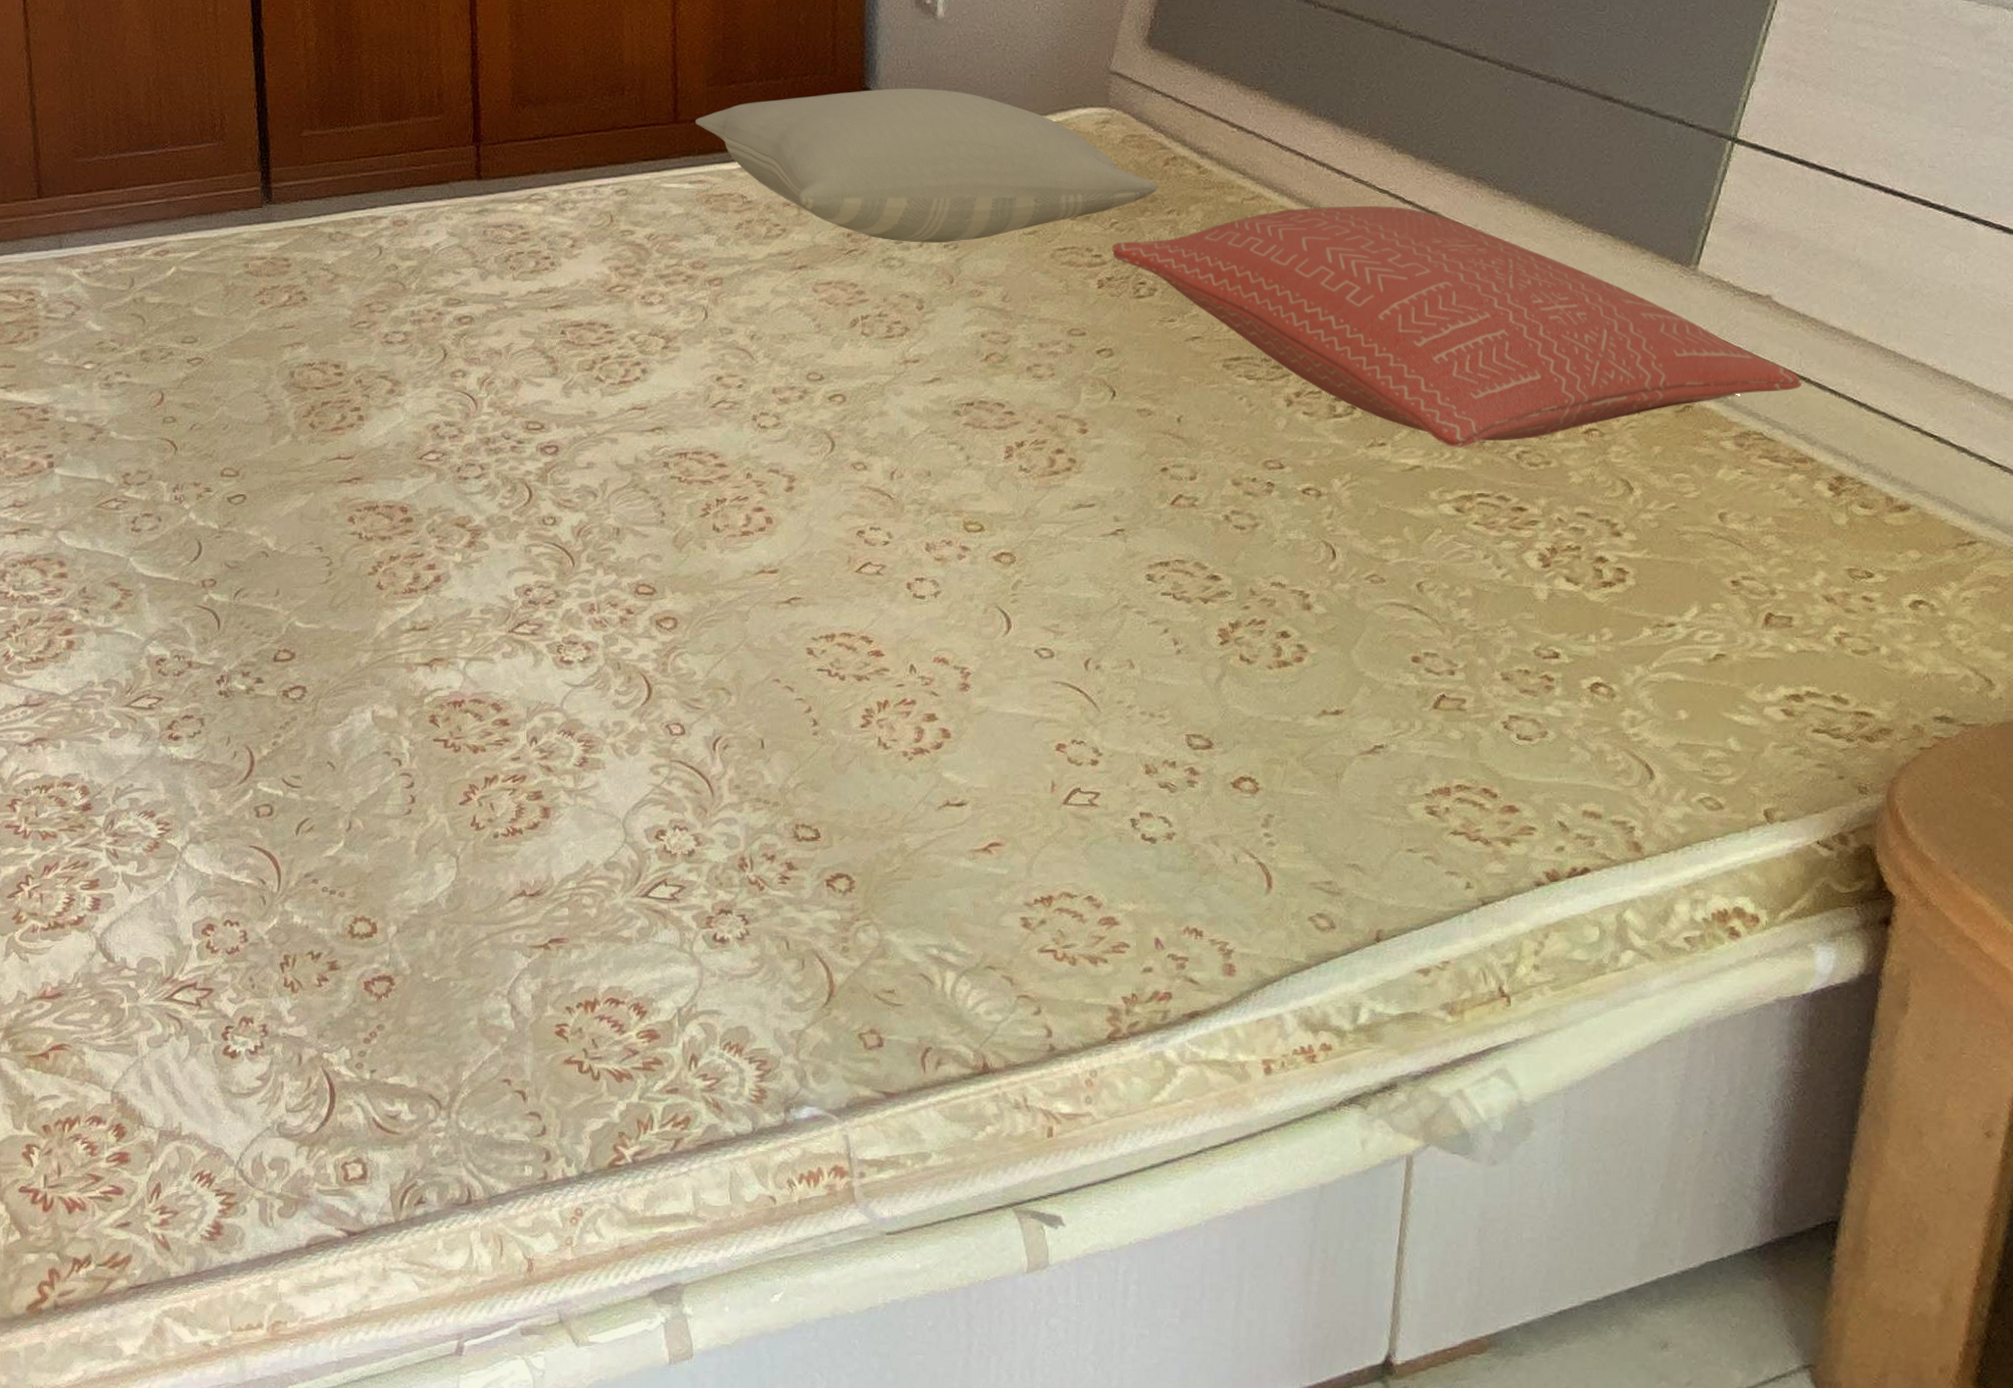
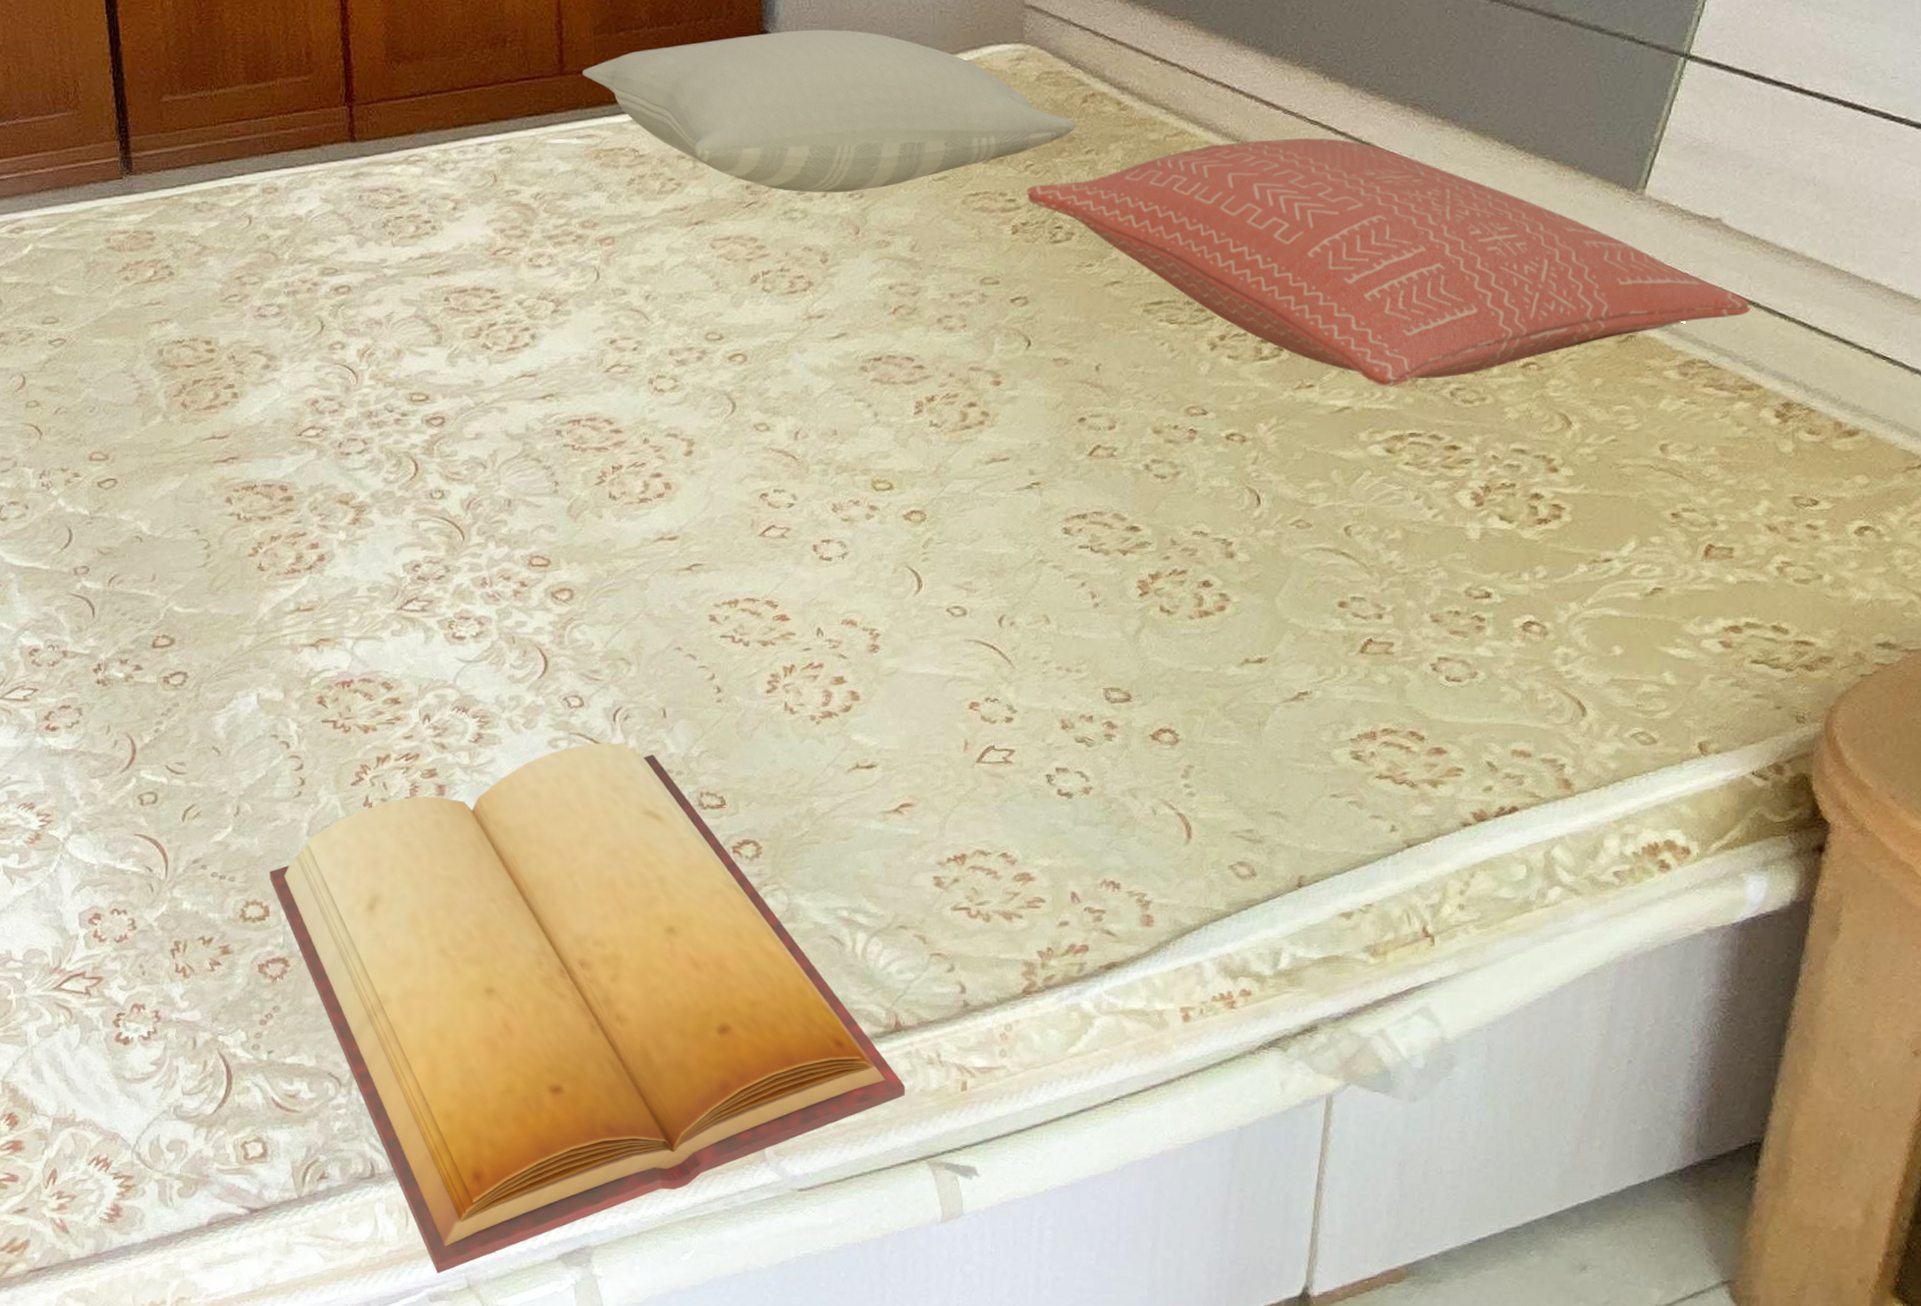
bible: none [378,772,993,1307] -> present [269,743,906,1274]

